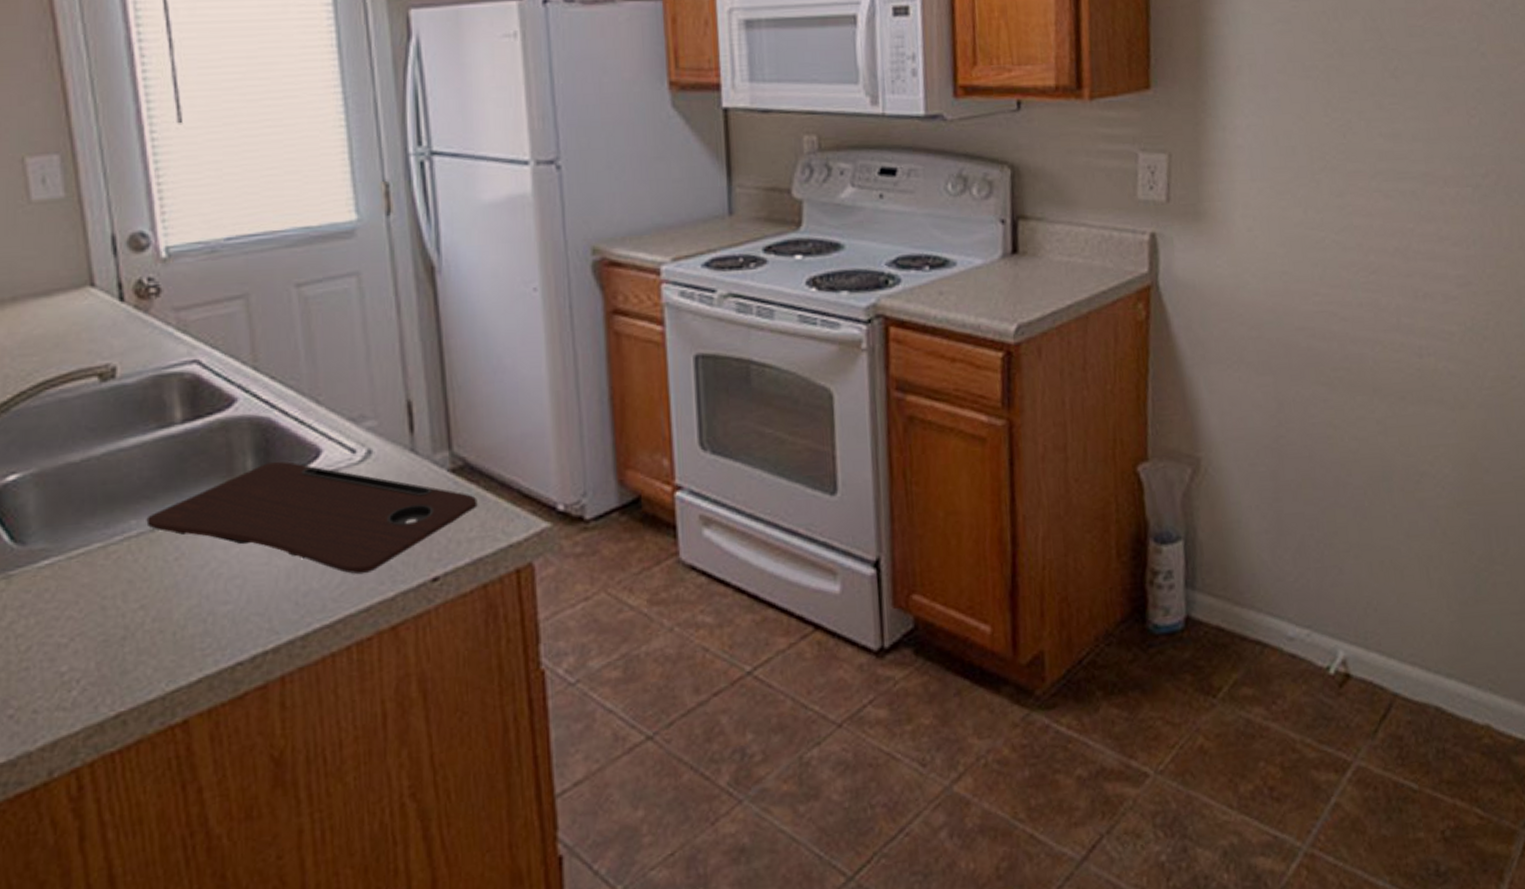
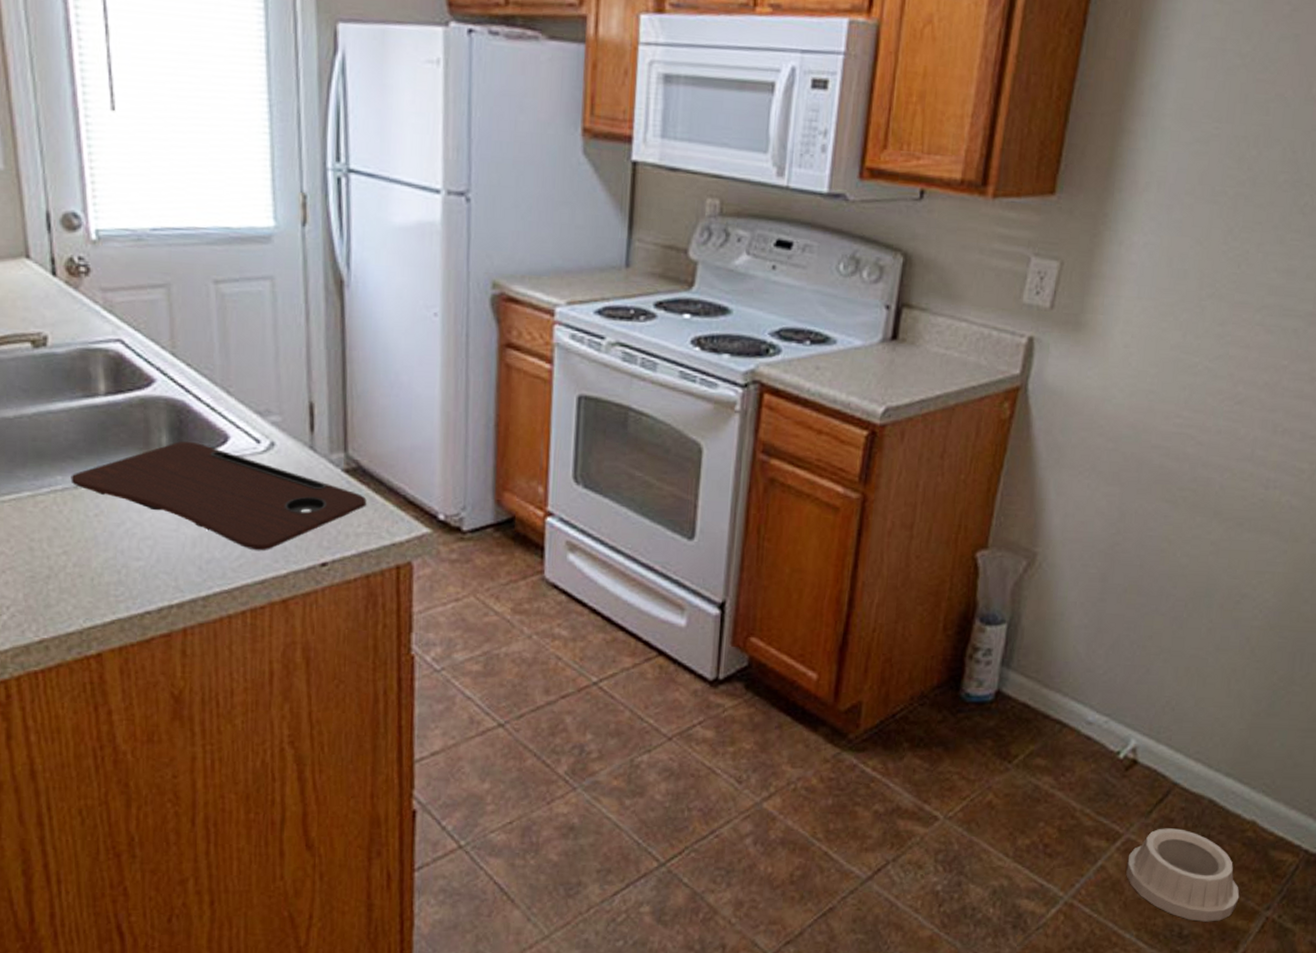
pet bowl: none [1362,746,1492,853] -> present [1126,828,1240,922]

